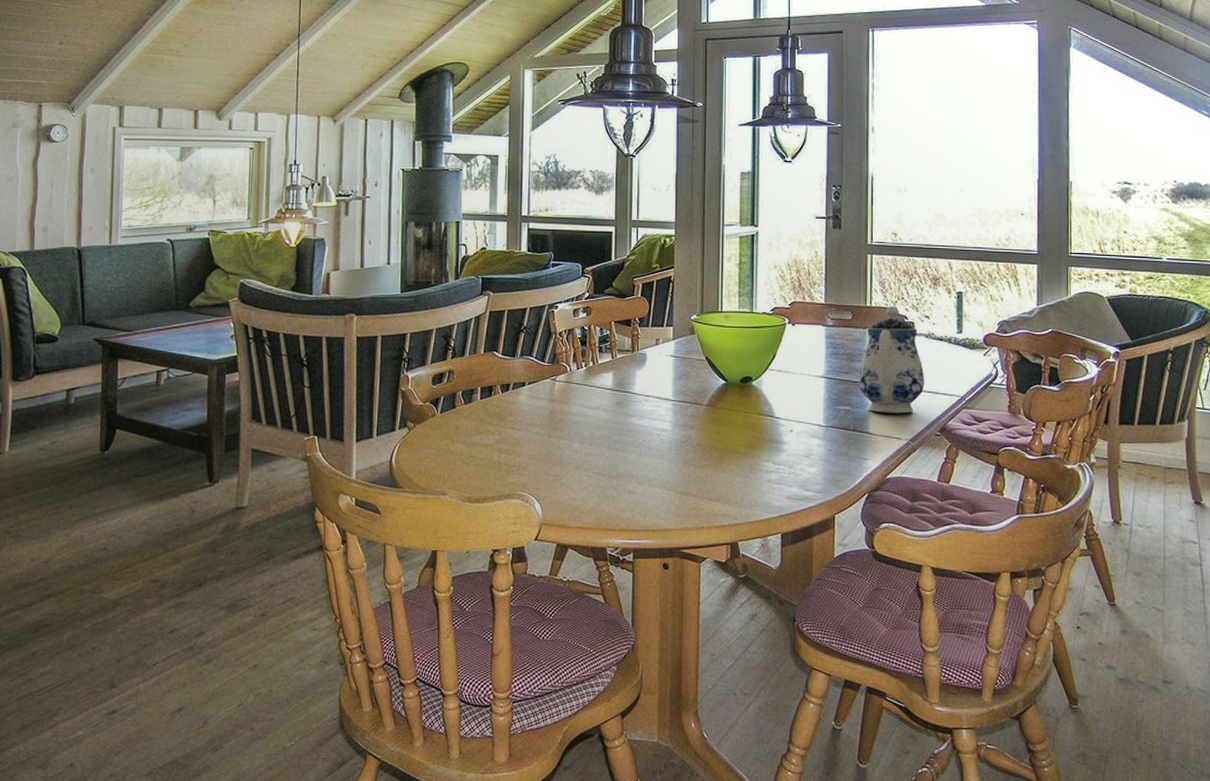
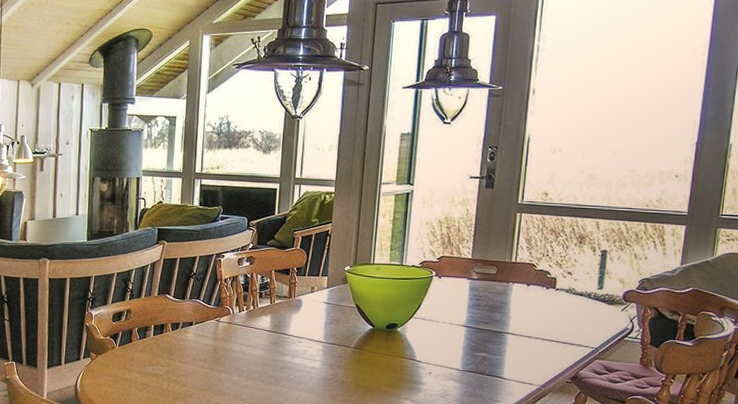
teapot: present [858,306,925,414] -> none [496,262,562,362]

